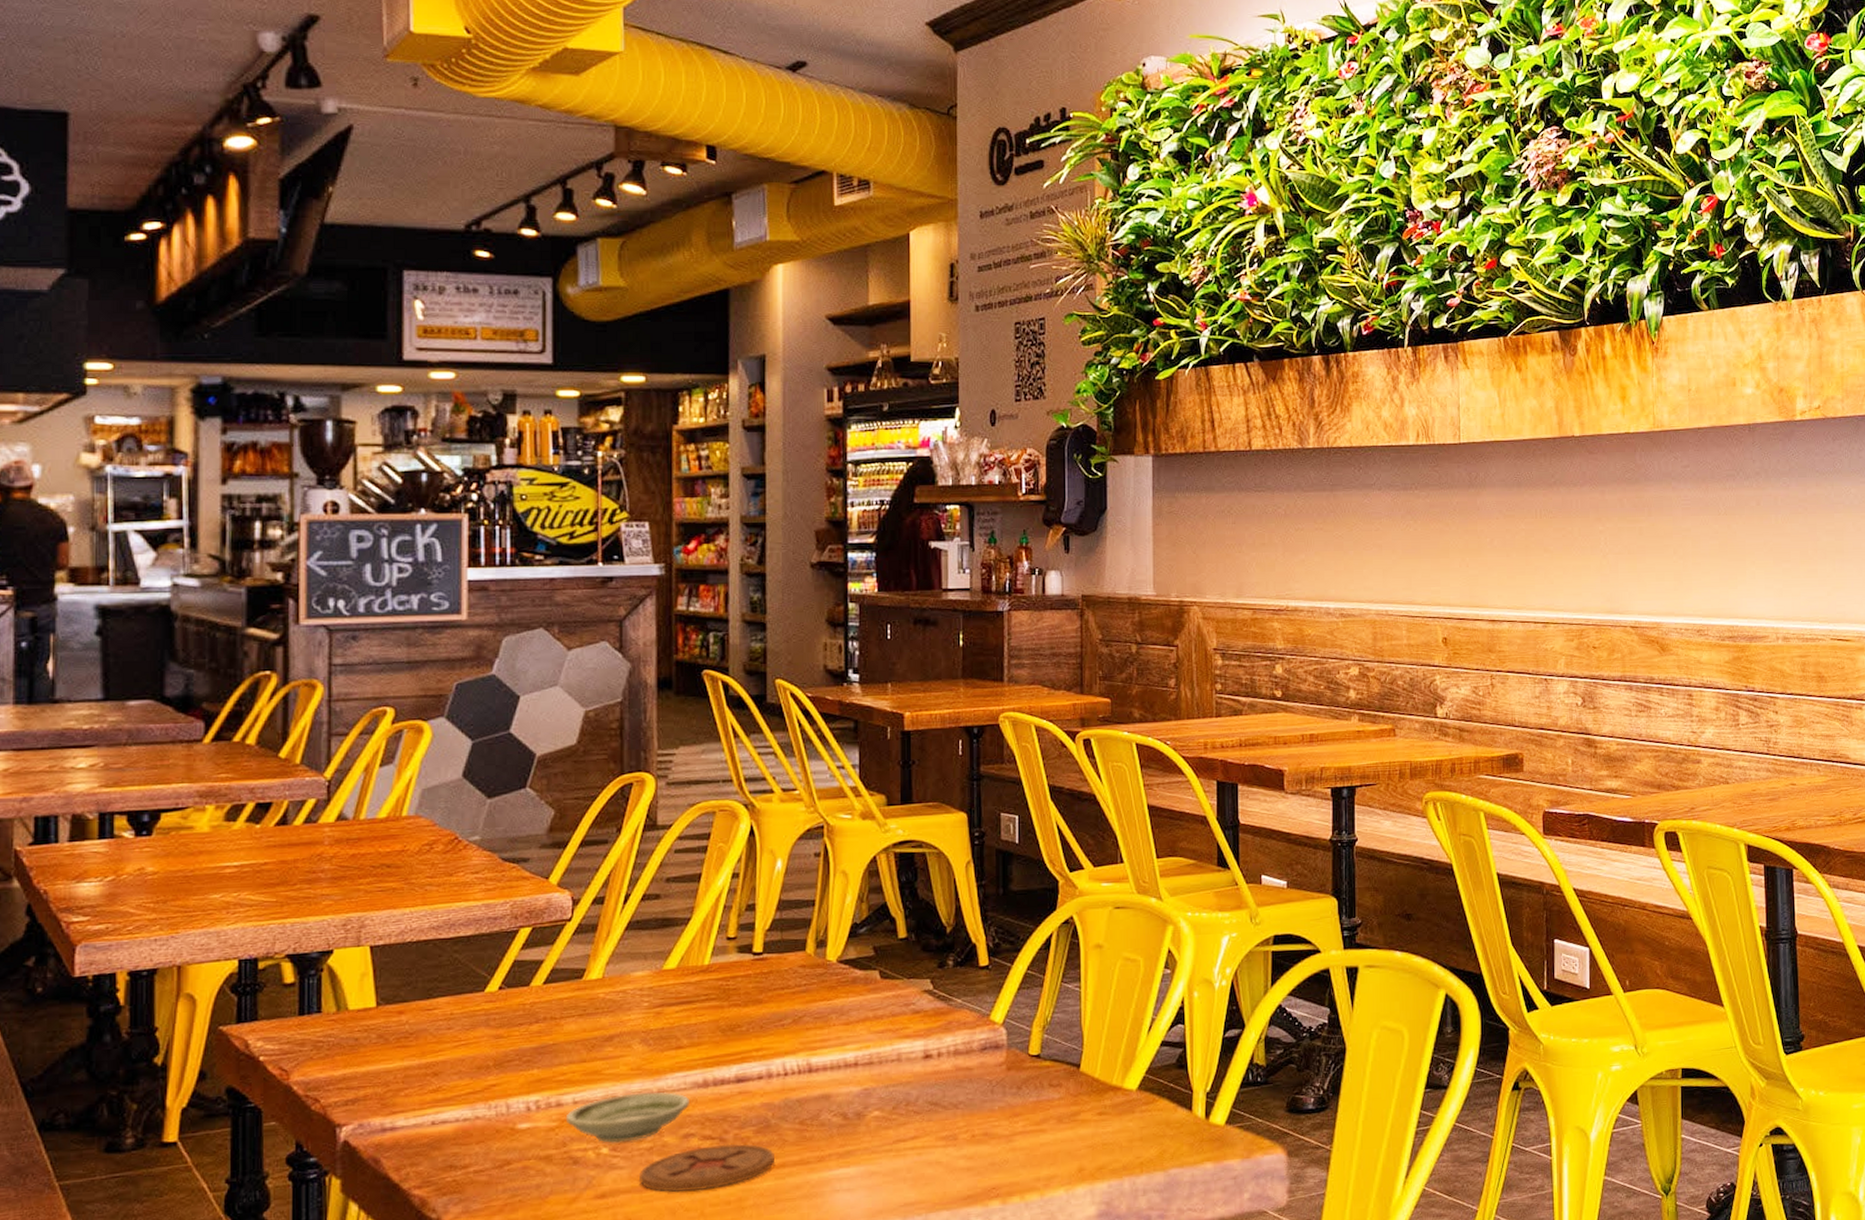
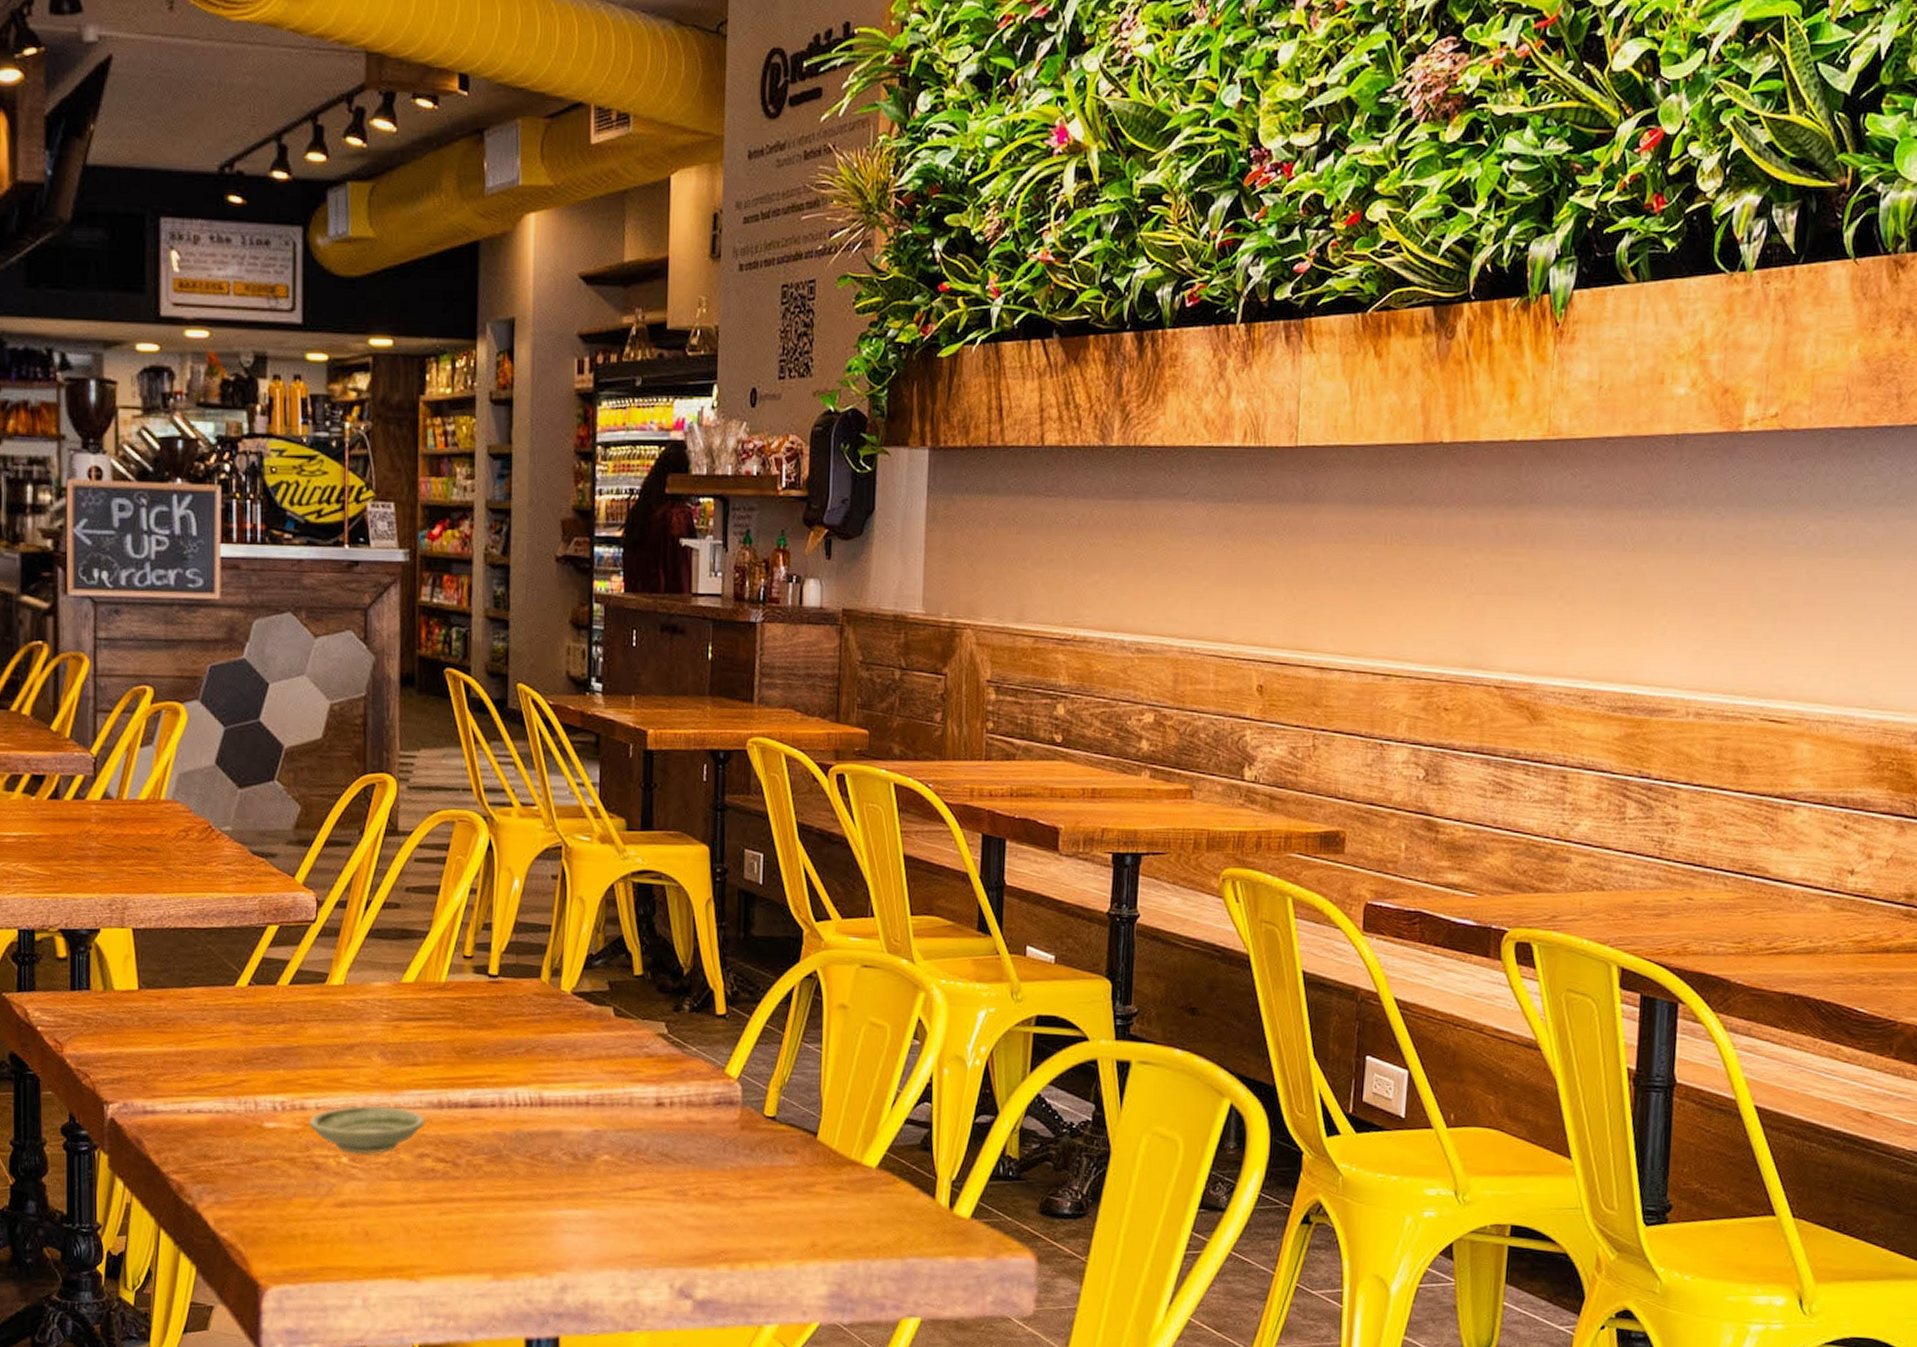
coaster: present [640,1144,774,1193] -> none [377,1168,505,1213]

